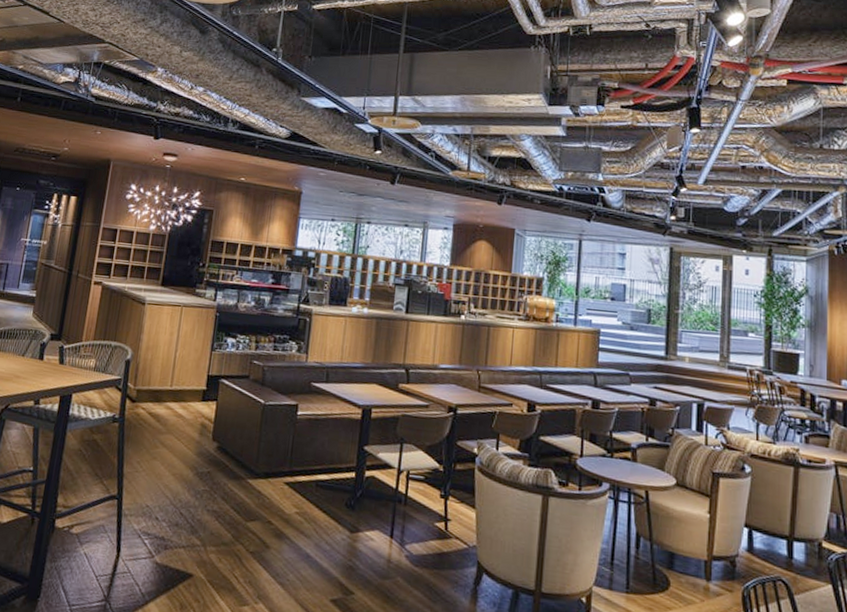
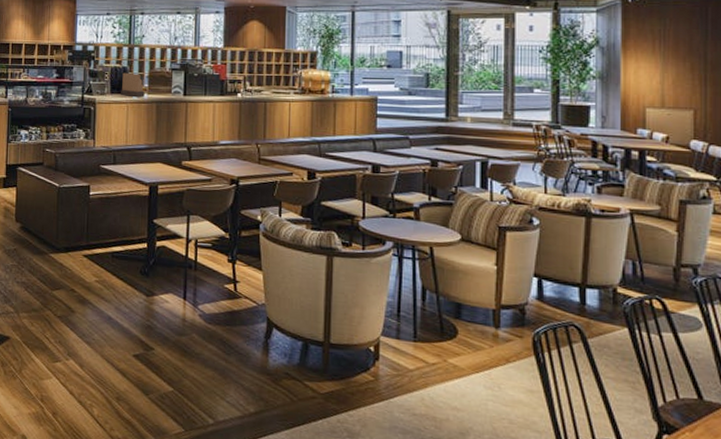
cash register: none [339,283,365,312] -> present [121,72,145,98]

